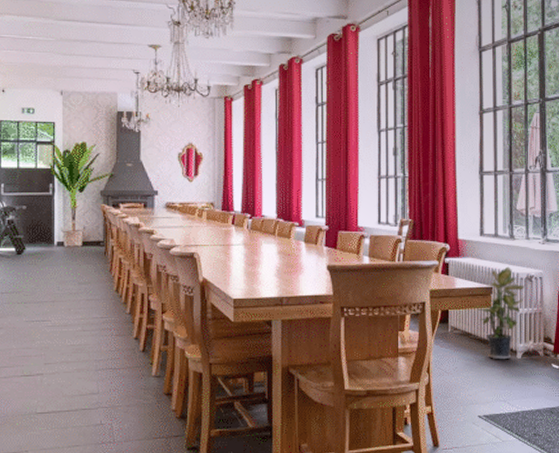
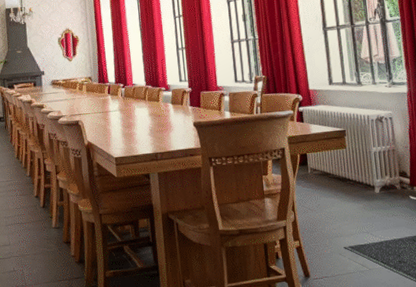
potted plant: present [477,266,524,360] -> none [333,110,377,196]

